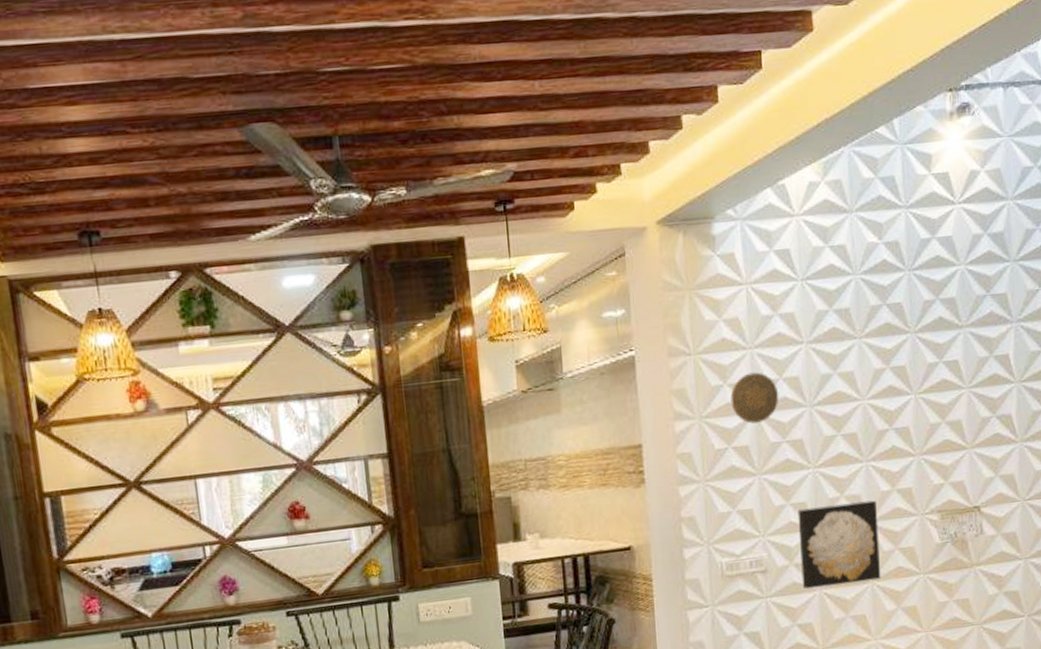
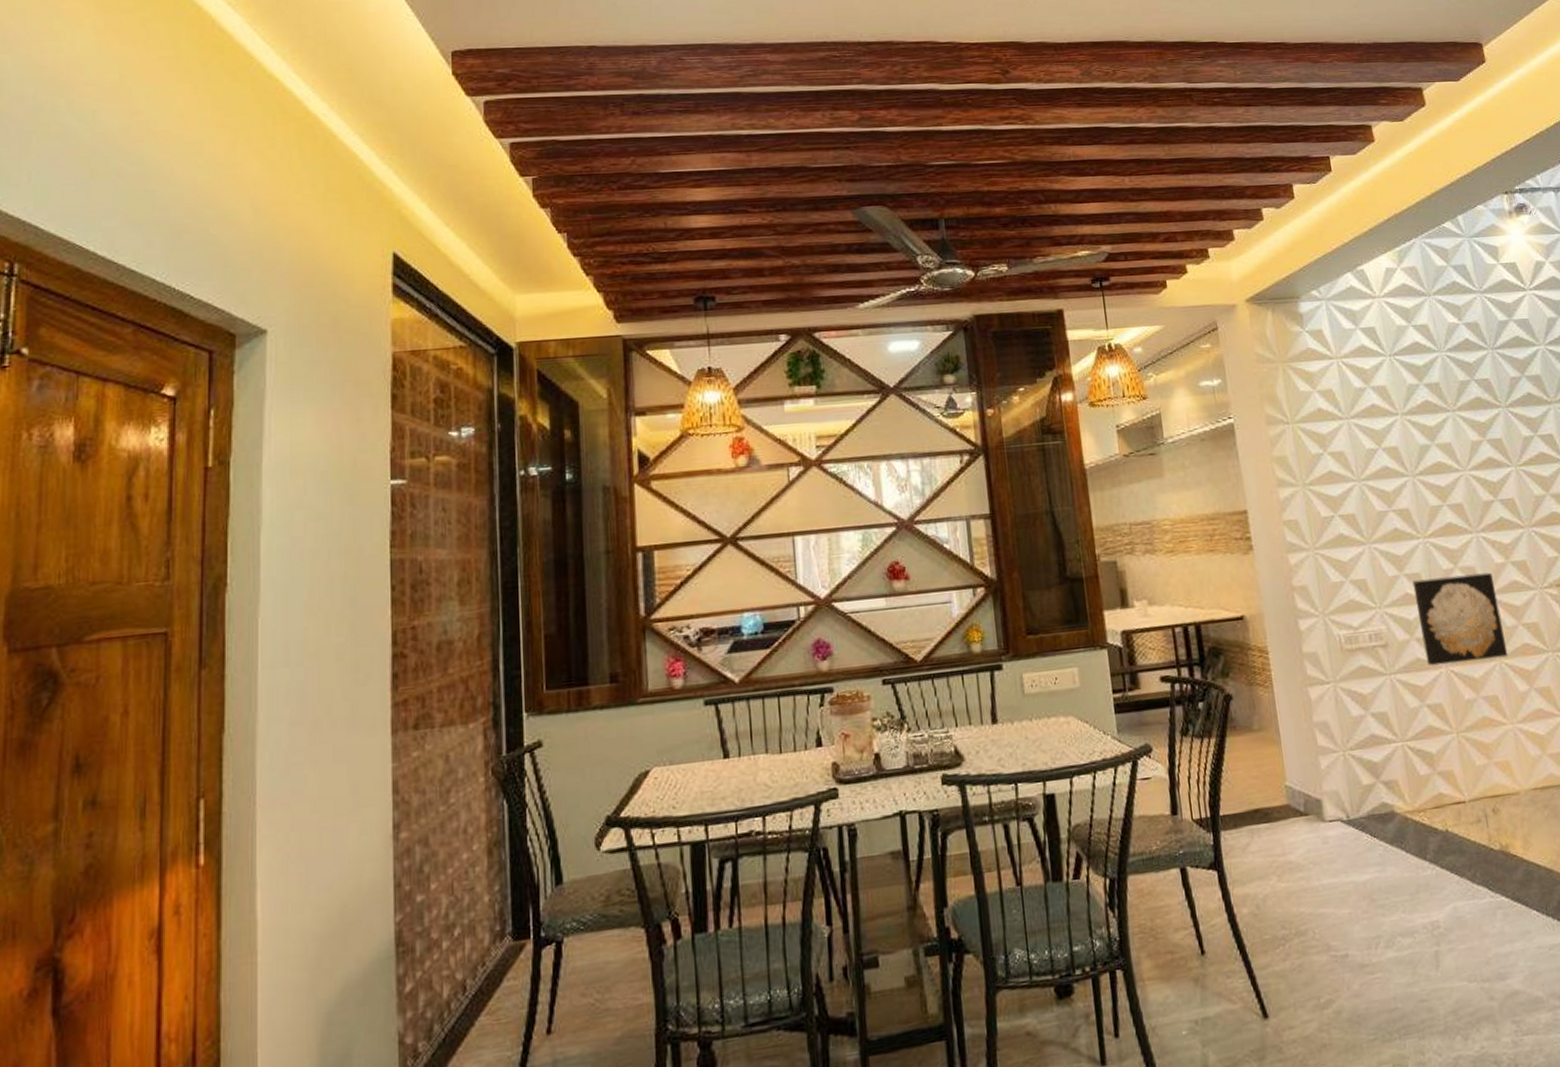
decorative plate: present [730,372,779,424] -> none [1331,441,1381,492]

